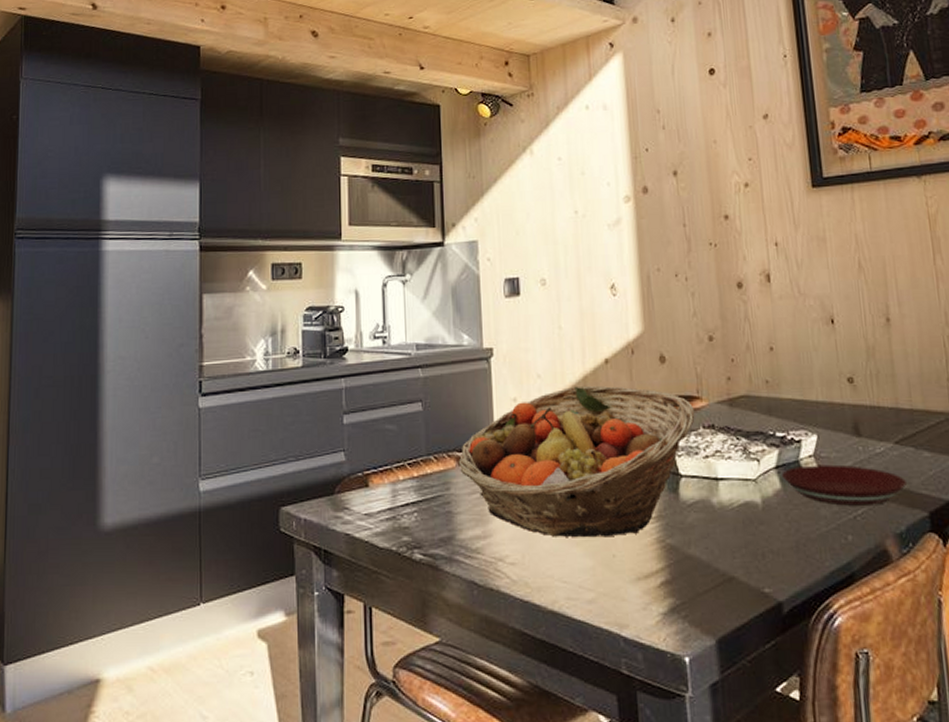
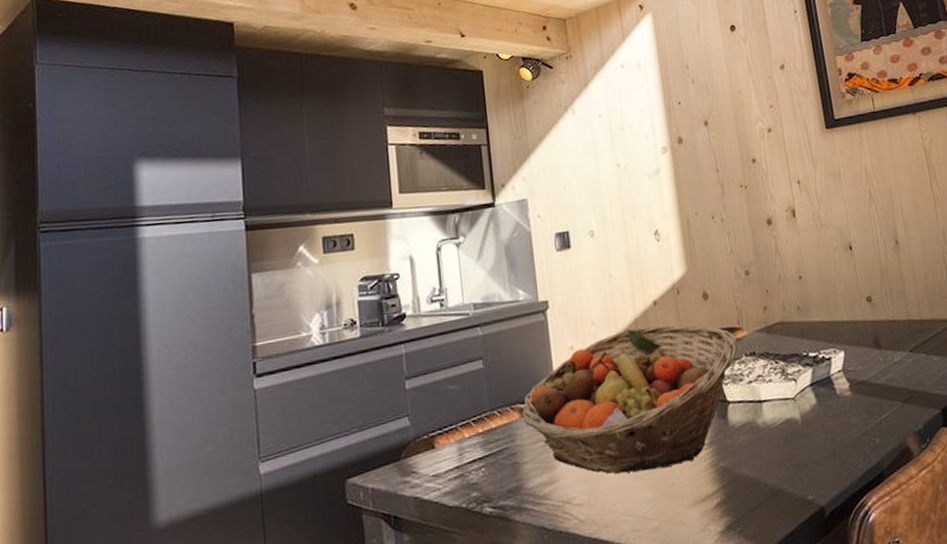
plate: present [782,464,906,506] -> none [816,375,921,412]

